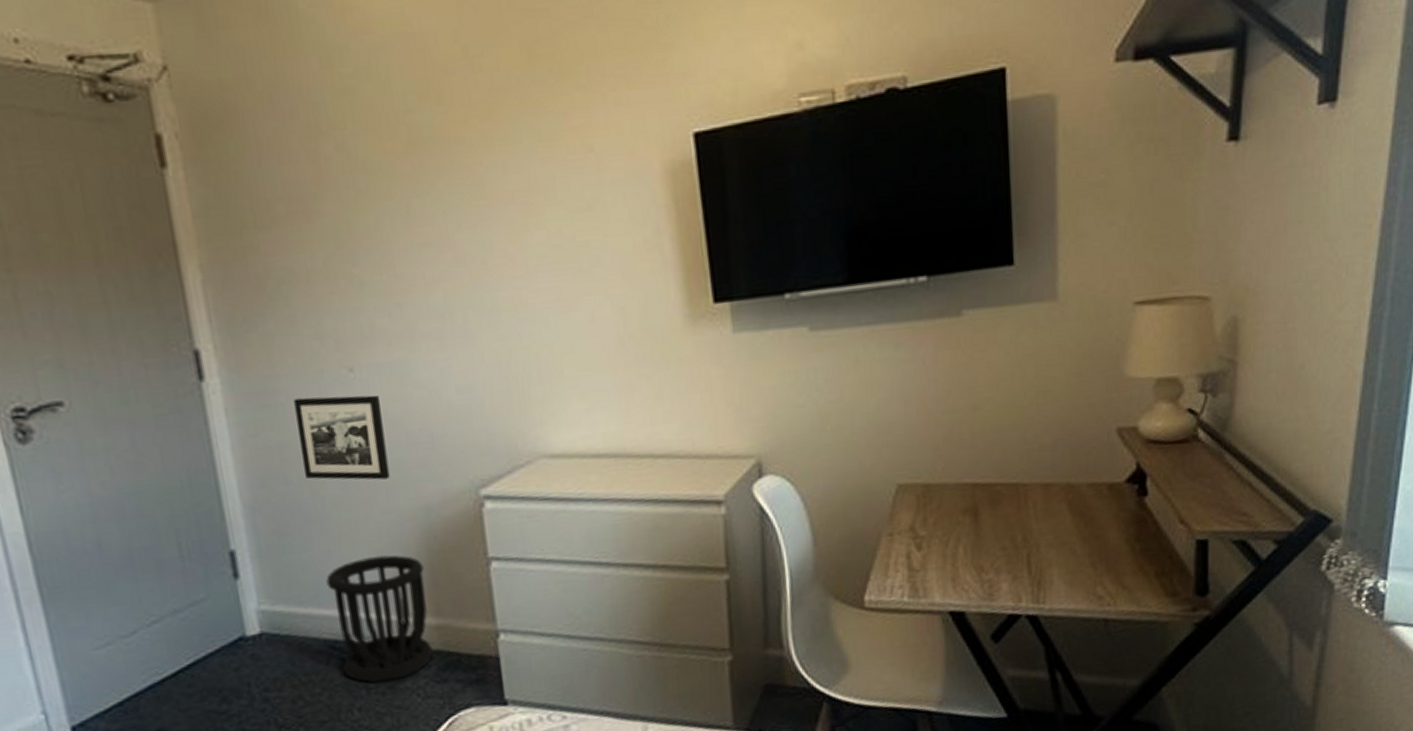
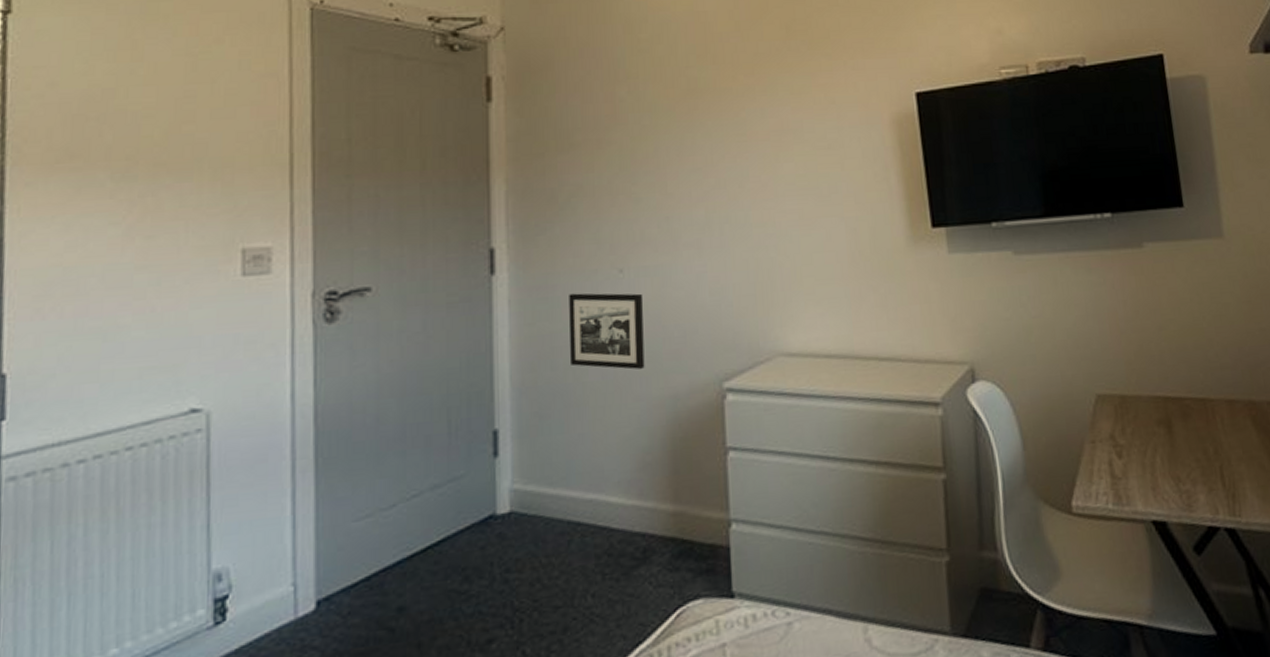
wastebasket: present [326,555,433,683] -> none [577,440,668,569]

